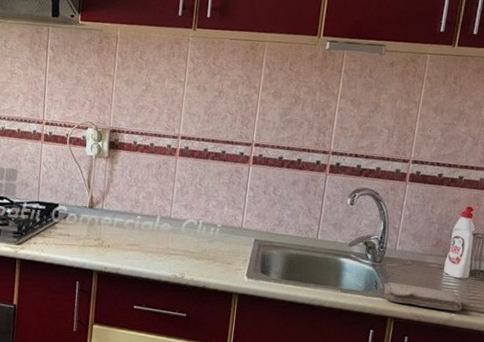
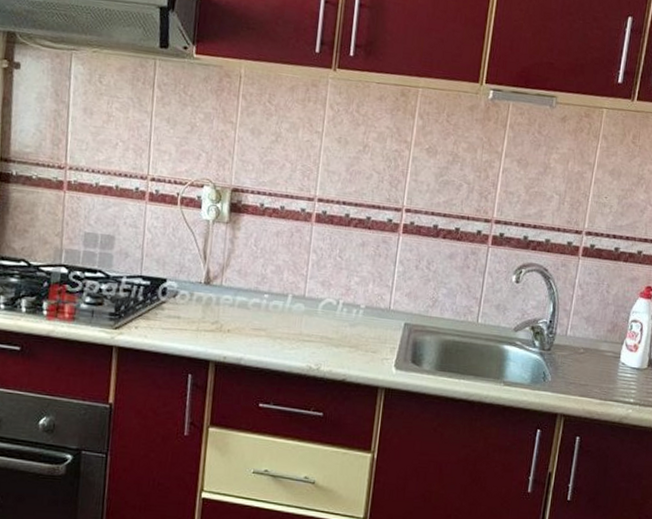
washcloth: present [384,282,463,312] -> none [553,373,641,407]

